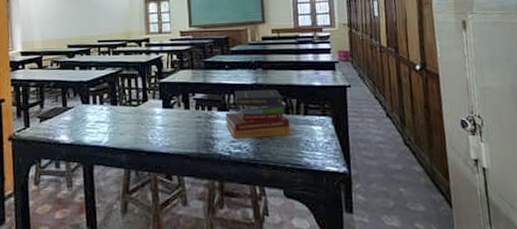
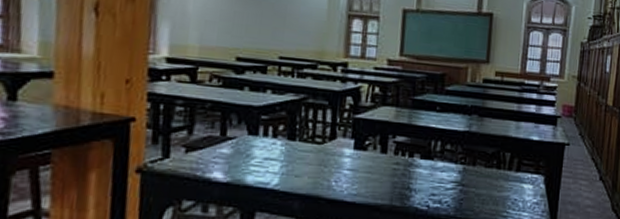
books: present [225,90,291,140] -> none [428,137,500,193]

